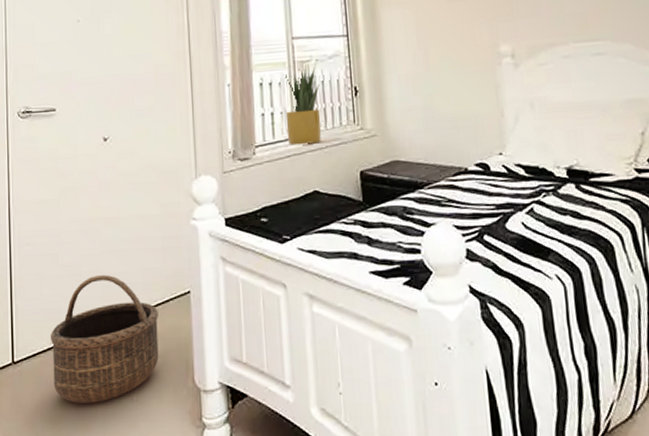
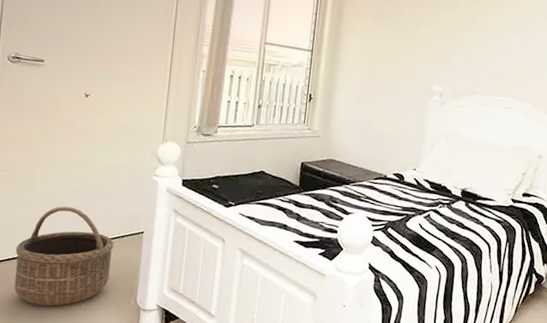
planter: present [284,64,322,146] -> none [246,67,281,134]

